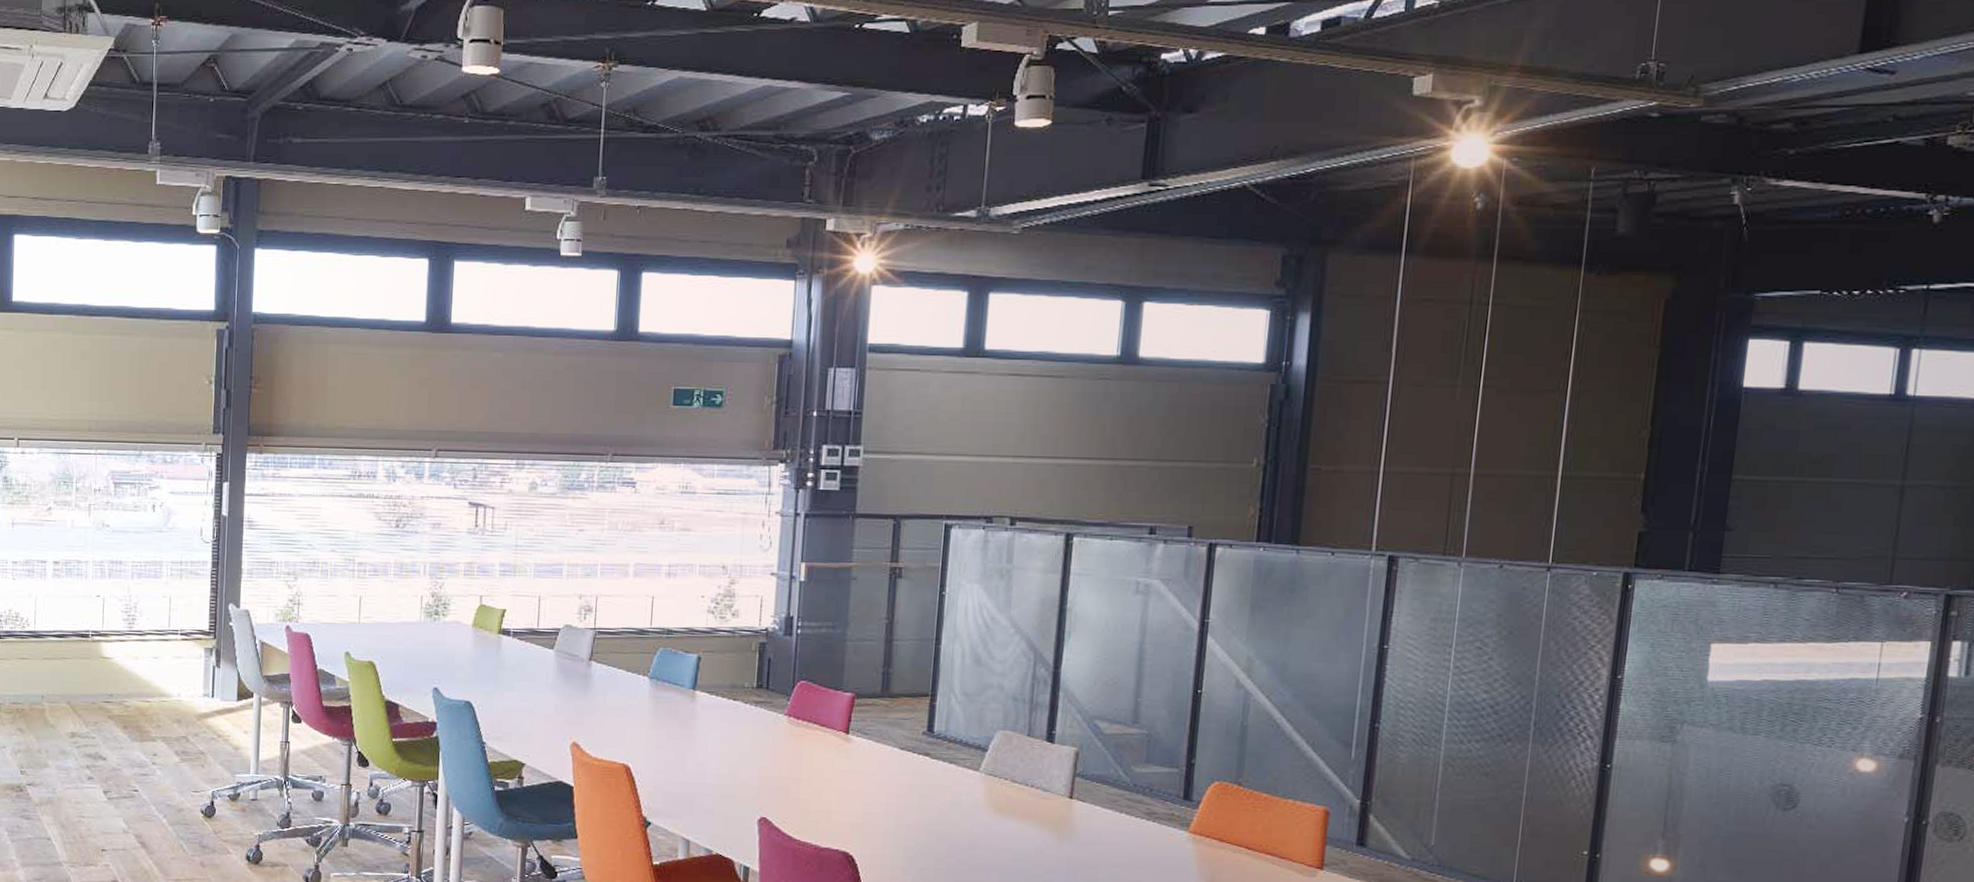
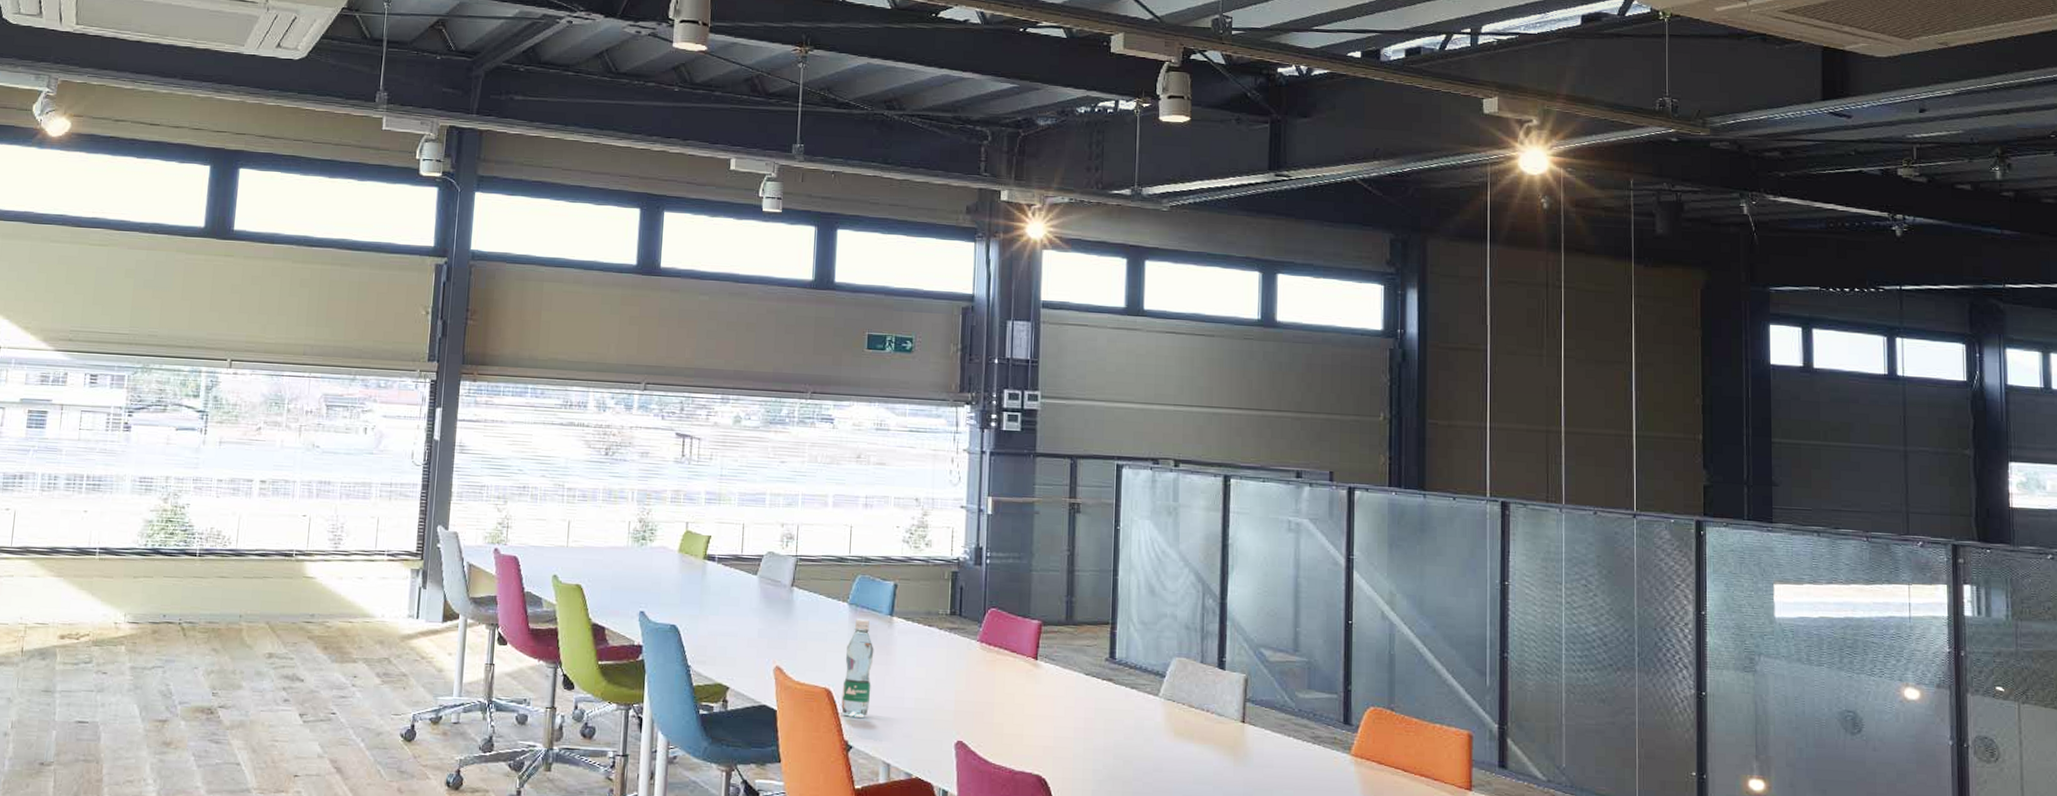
bottle: none [640,693,675,794] -> present [841,619,874,718]

